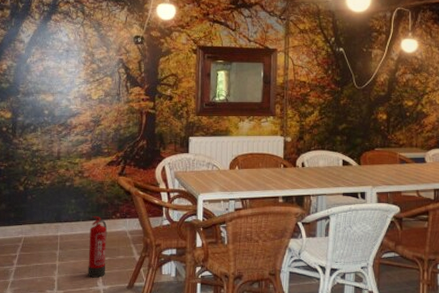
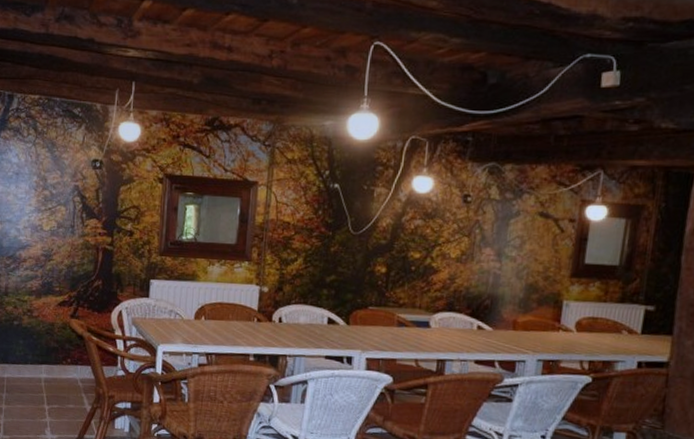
fire extinguisher: present [88,216,107,278] -> none [35,360,56,426]

